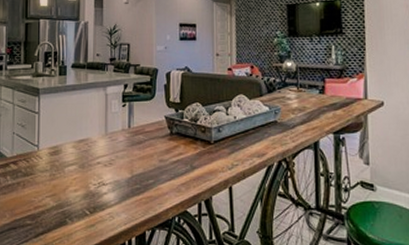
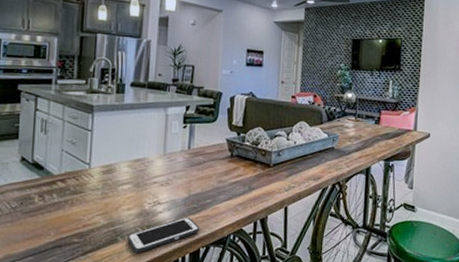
cell phone: none [75,198,145,235] -> present [127,217,200,253]

